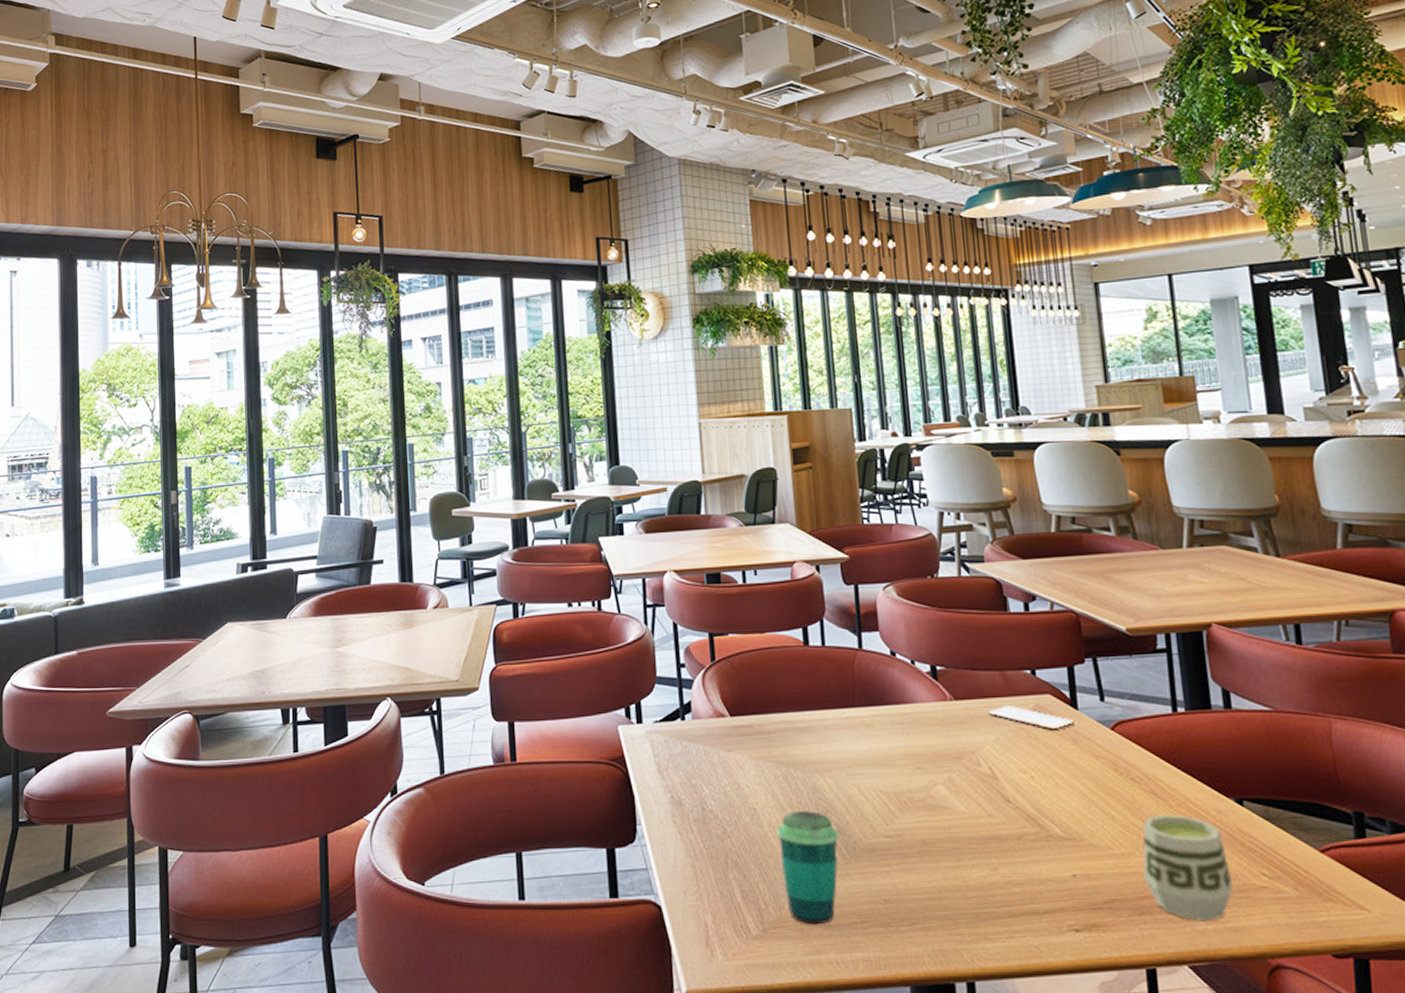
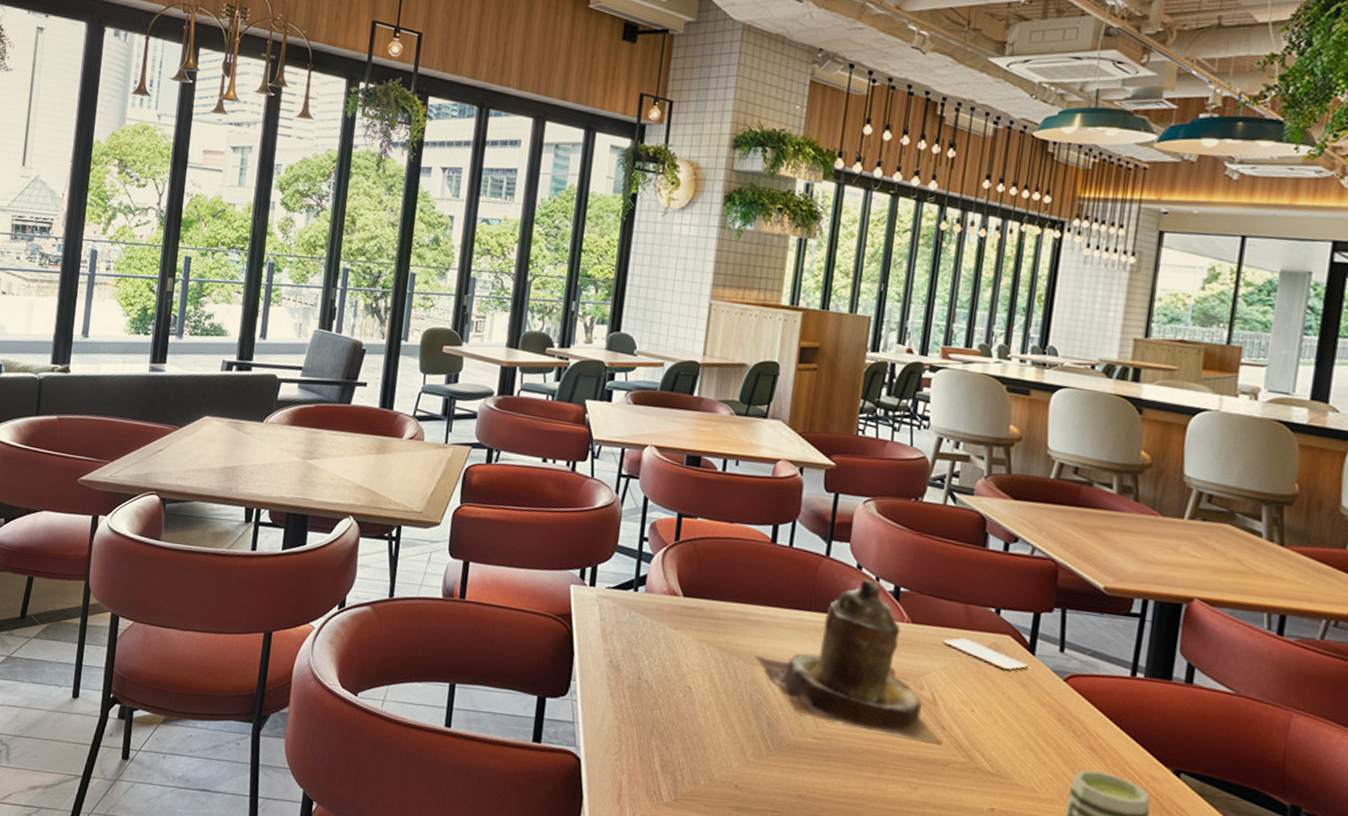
cup: present [777,811,839,925] -> none [703,697,768,806]
teapot: none [811,664,1011,819] -> present [754,578,943,744]

